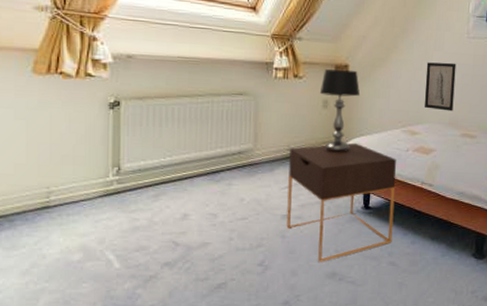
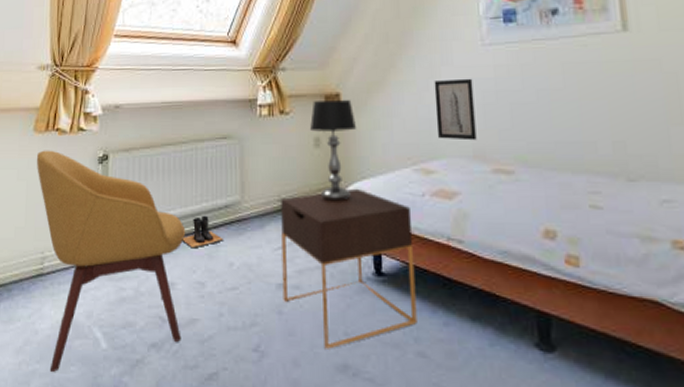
chair: none [36,92,200,289] -> present [36,150,186,372]
boots: none [196,160,235,187] -> present [182,216,223,249]

